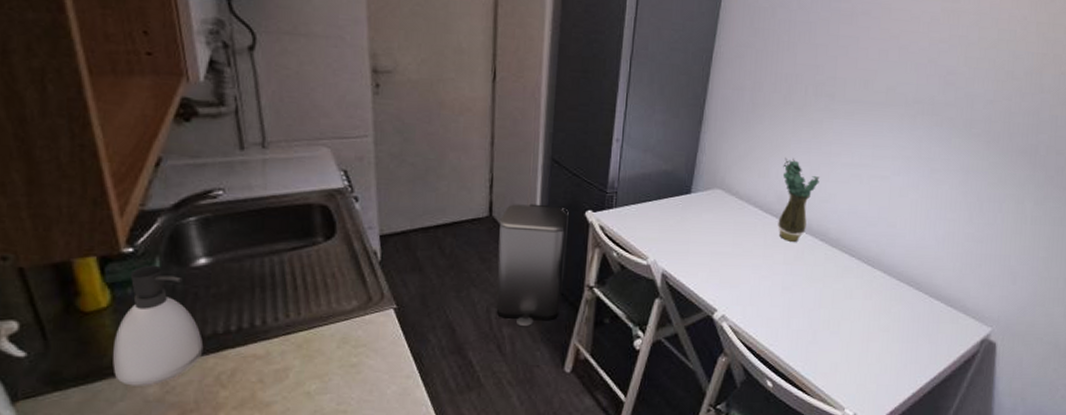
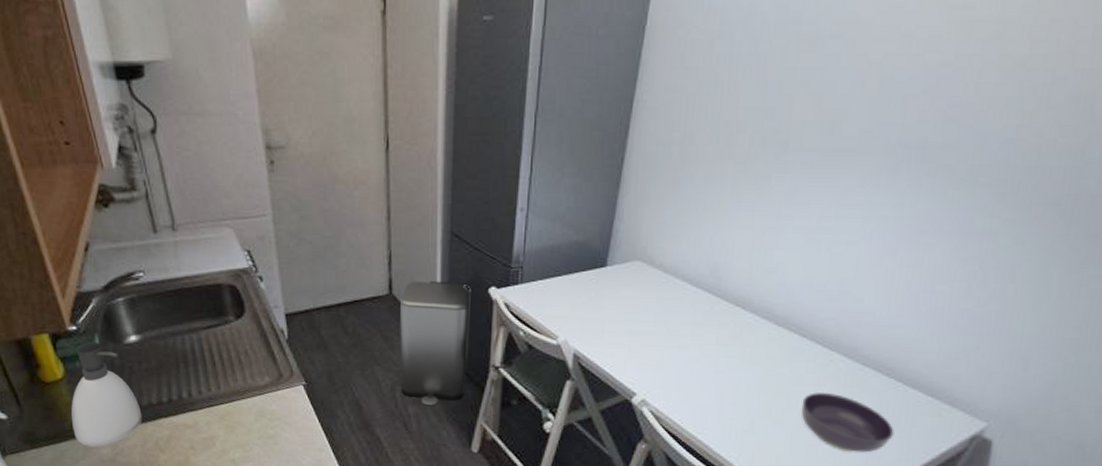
vase: present [778,157,820,242] -> none [710,222,765,320]
bowl: none [853,305,925,358] -> present [801,392,895,453]

